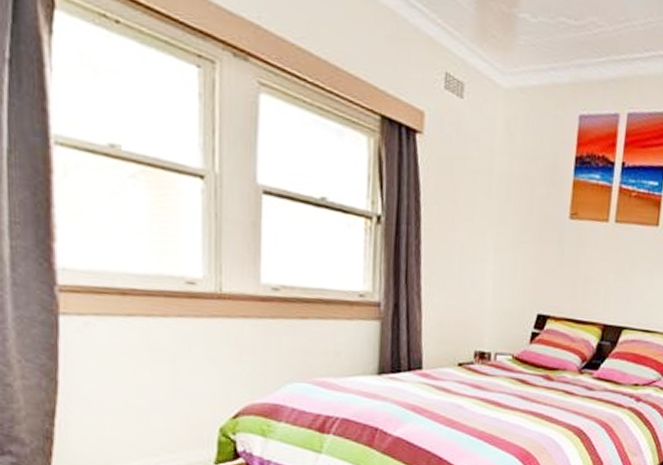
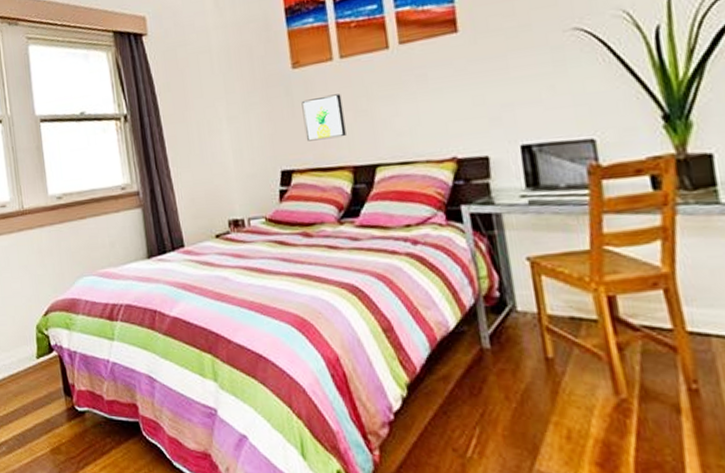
wall art: none [567,252,608,296] -> present [301,93,346,141]

